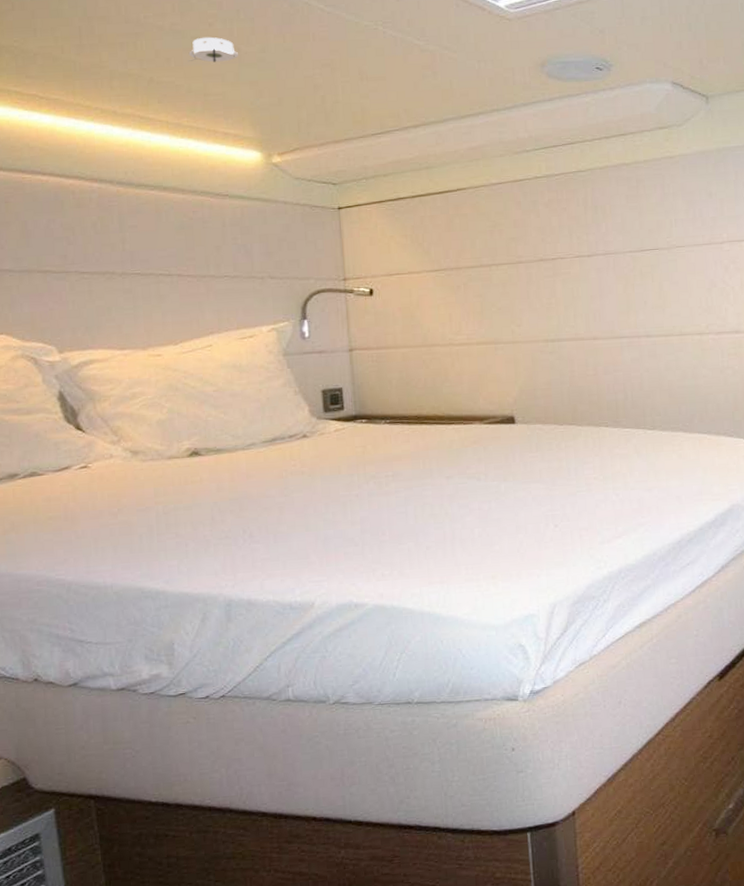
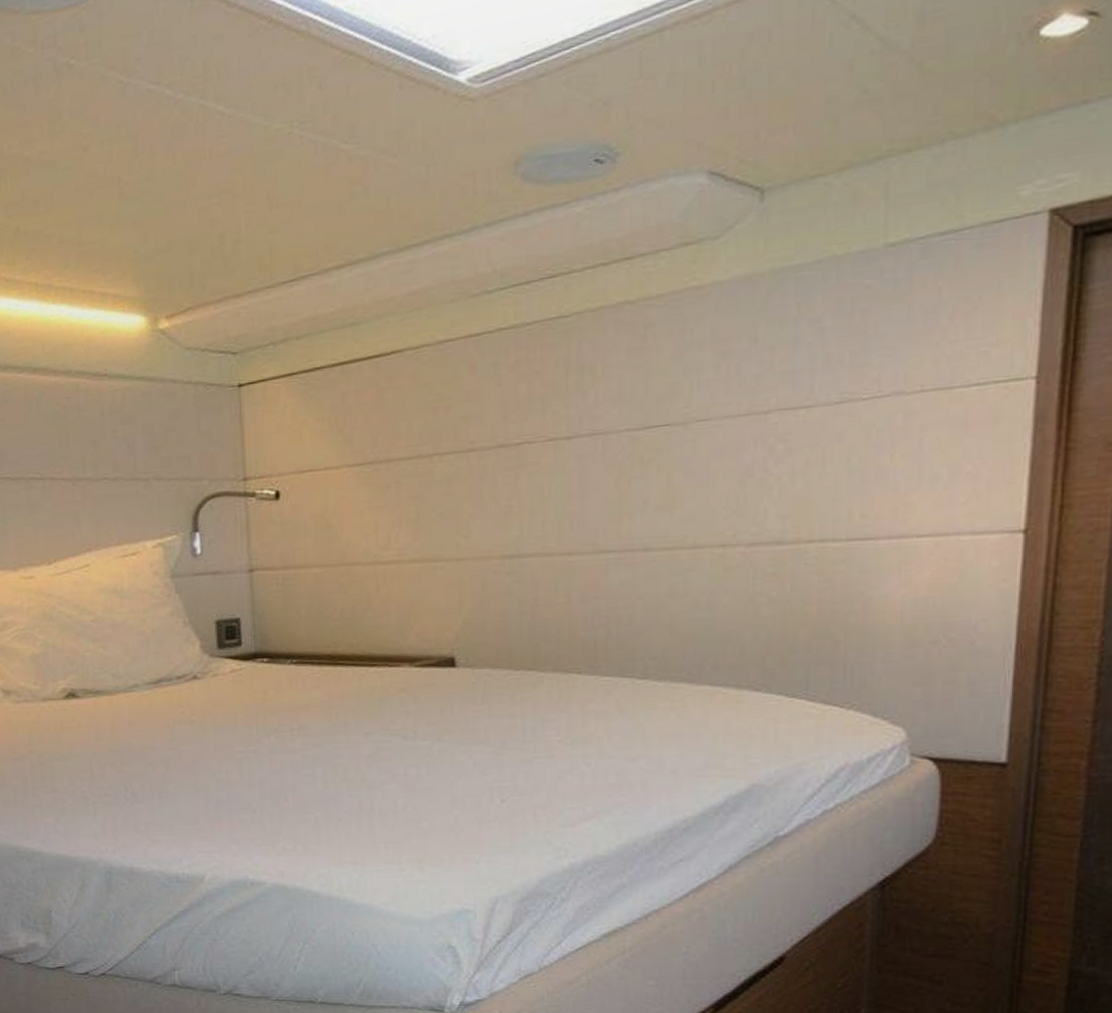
smoke detector: present [188,37,239,62] -> none [59,165,120,202]

